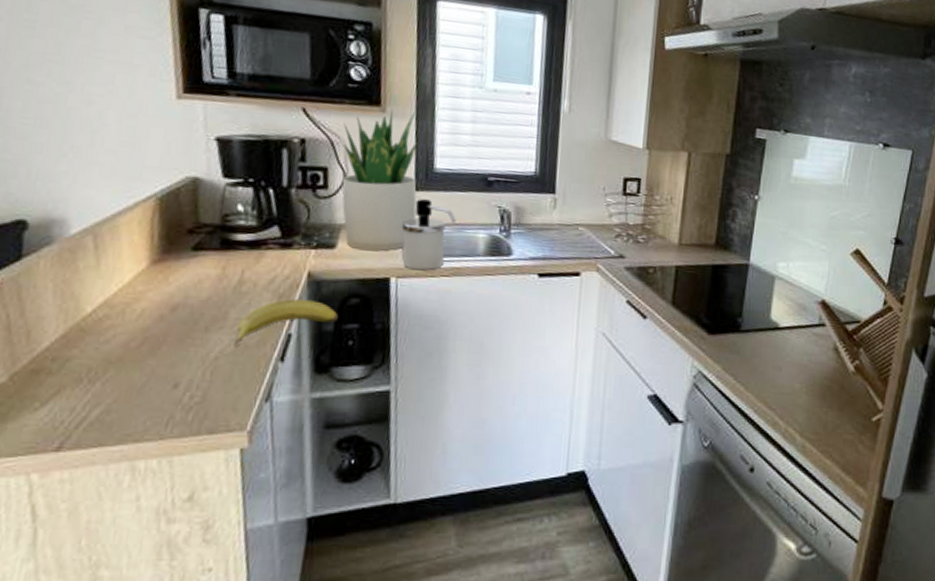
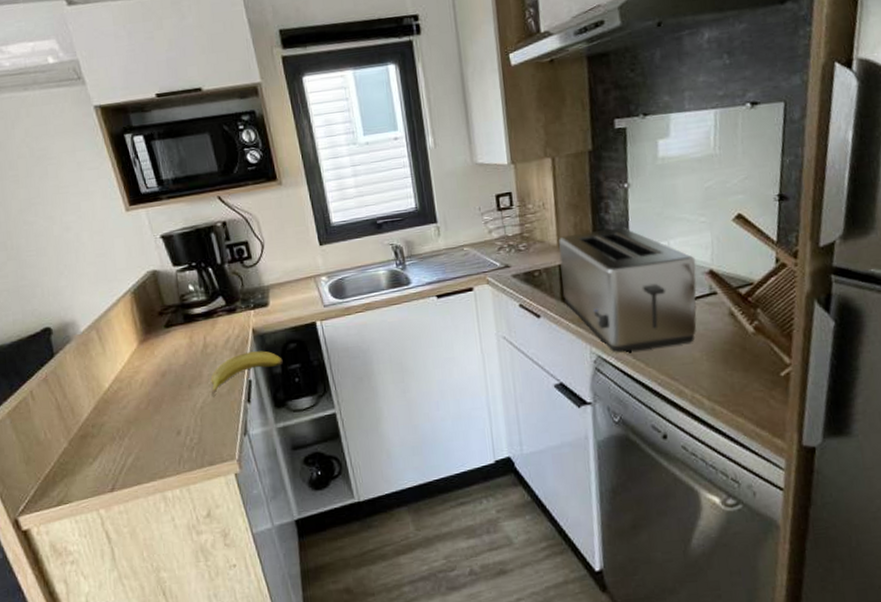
planter: present [342,109,418,252] -> none [251,179,325,304]
soap dispenser: present [401,199,456,271] -> none [315,250,358,312]
toaster: none [674,236,811,373] -> present [558,227,697,354]

